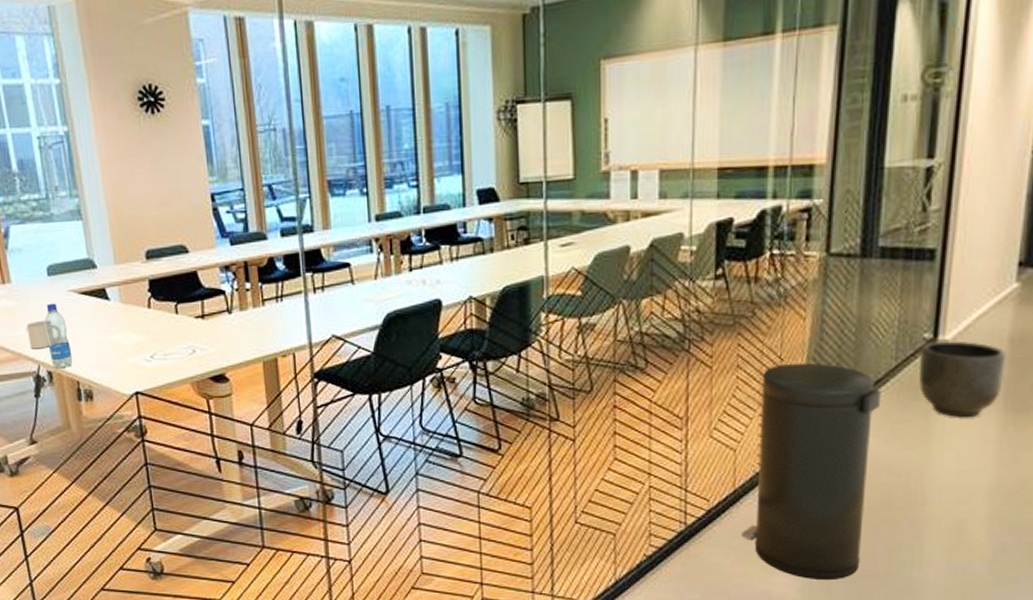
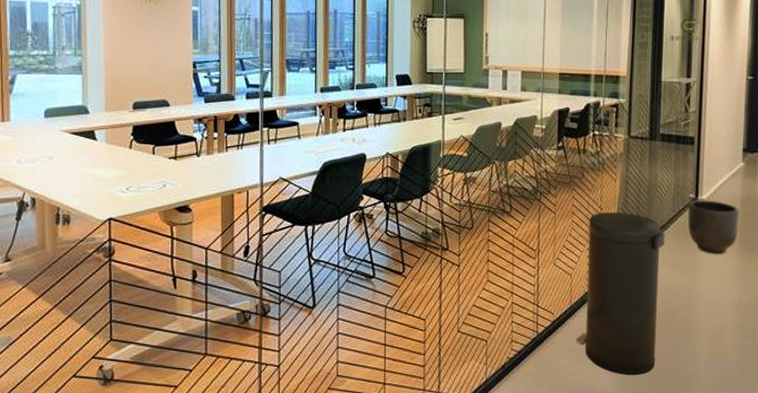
mug: present [26,320,50,349] -> none [18,154,38,178]
bottle: present [44,303,73,369] -> none [35,140,57,196]

